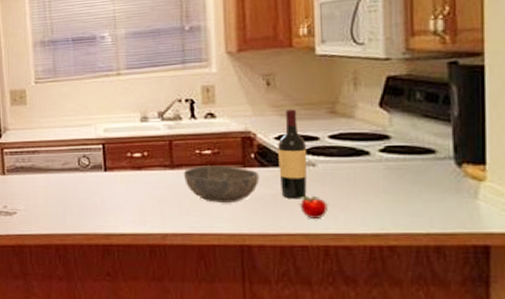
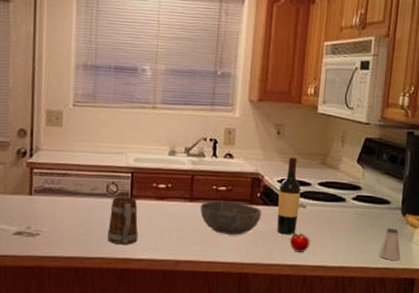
mug: none [84,169,118,219] -> present [107,196,138,245]
saltshaker: none [428,183,463,223] -> present [378,228,401,260]

